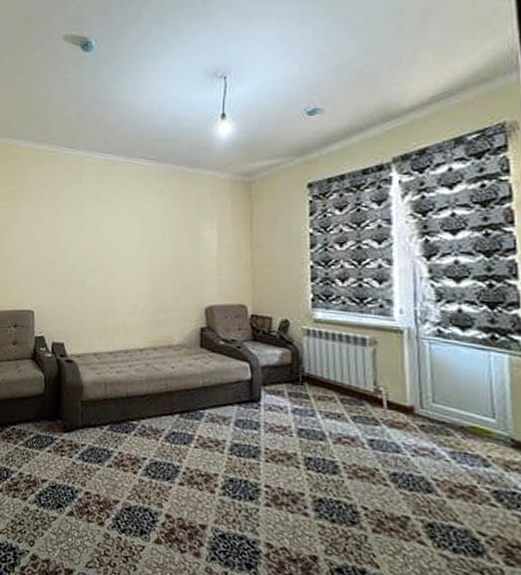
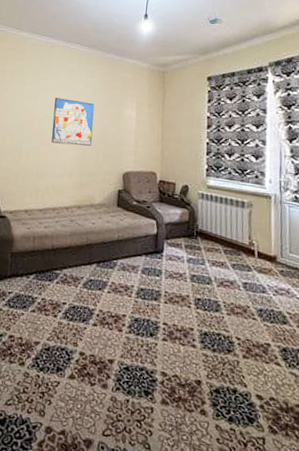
wall art: none [118,223,166,277] -> present [51,97,95,146]

